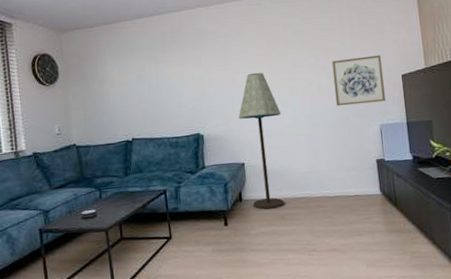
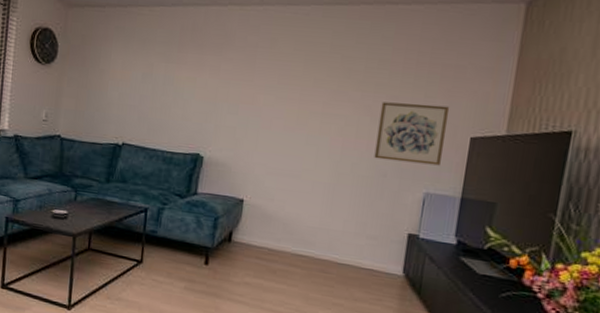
floor lamp: present [238,72,284,210] -> none [243,96,303,261]

